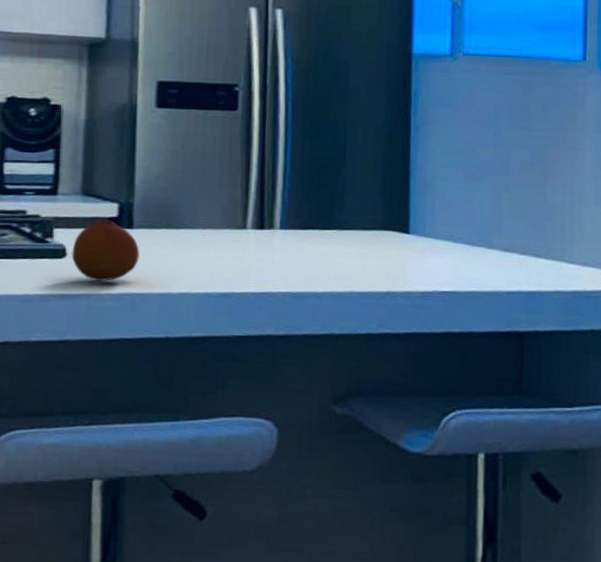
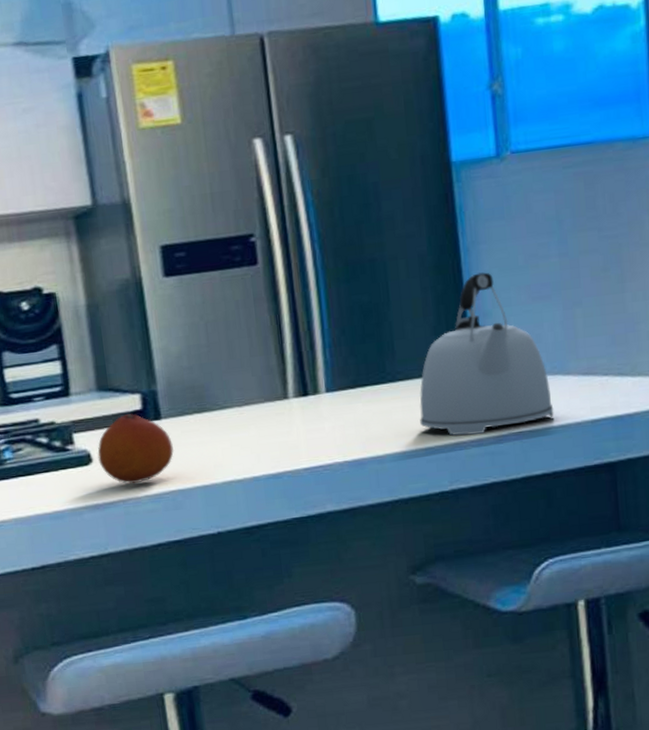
kettle: none [358,149,476,289] -> present [420,272,554,436]

